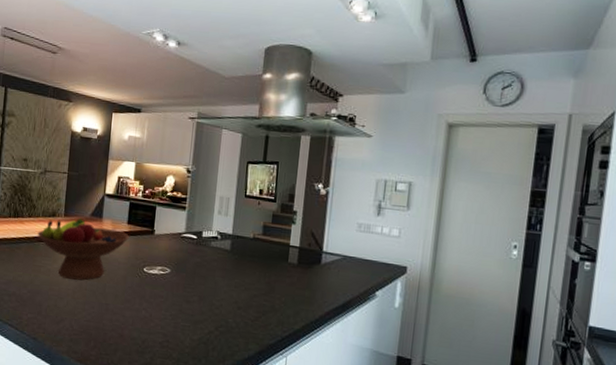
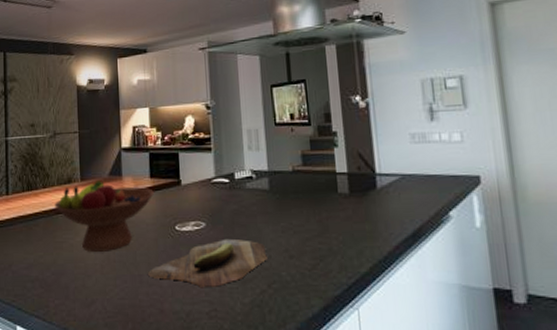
cutting board: none [114,285,219,323] -> present [148,238,267,289]

